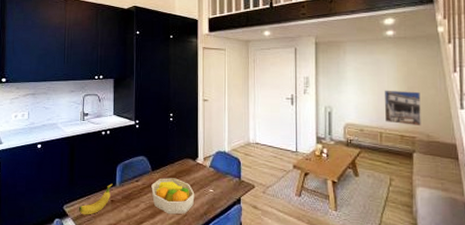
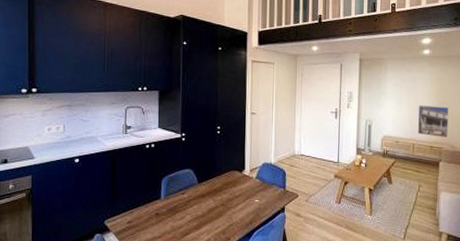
banana: present [79,184,113,215] -> none [121,197,158,229]
fruit bowl: present [151,178,195,215] -> none [197,190,241,225]

